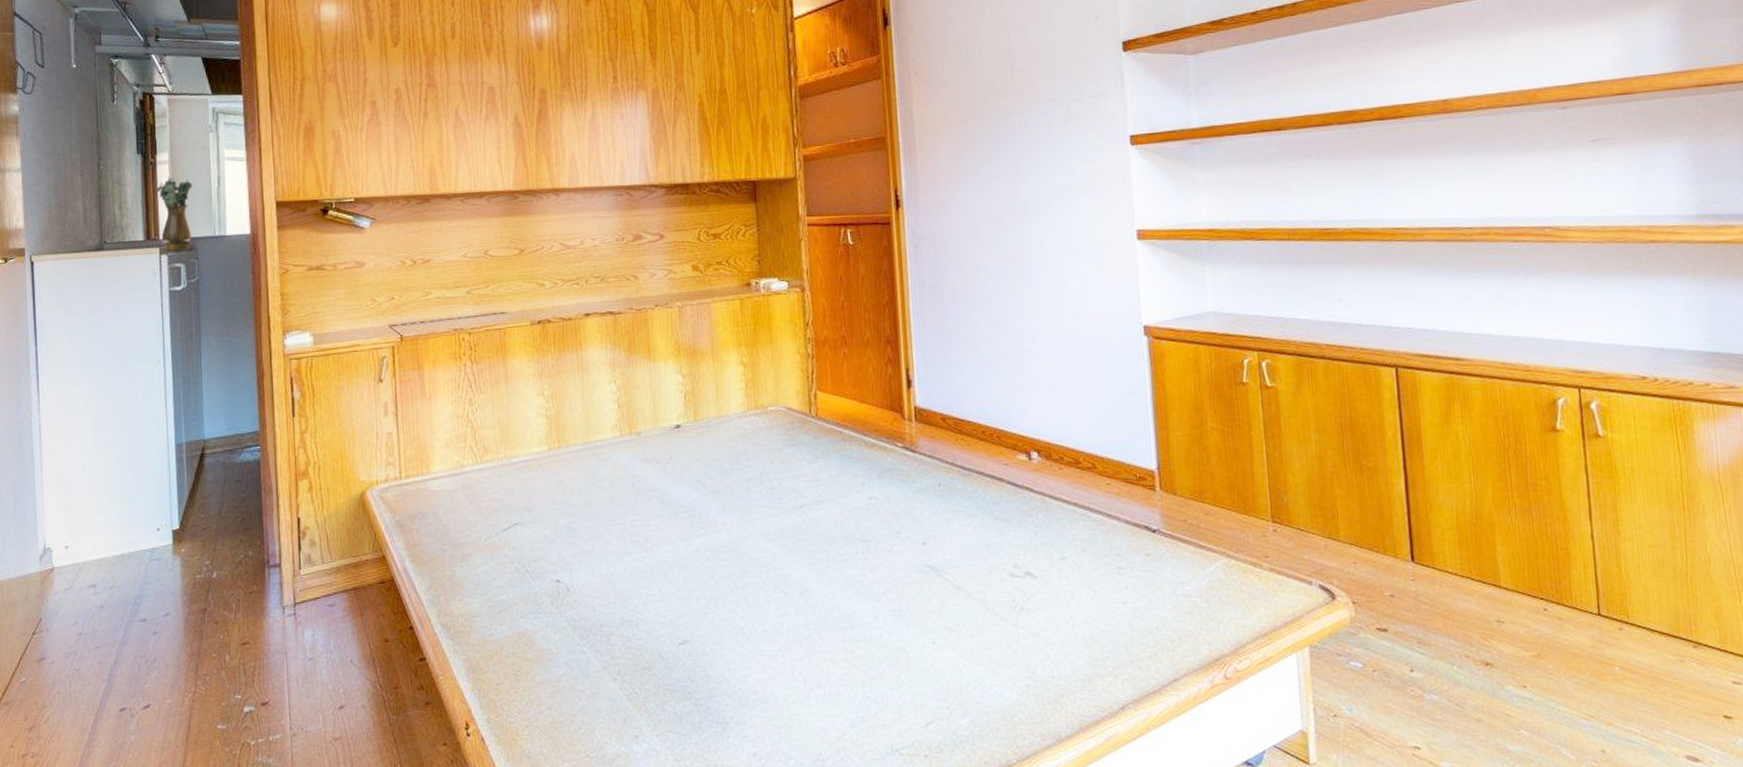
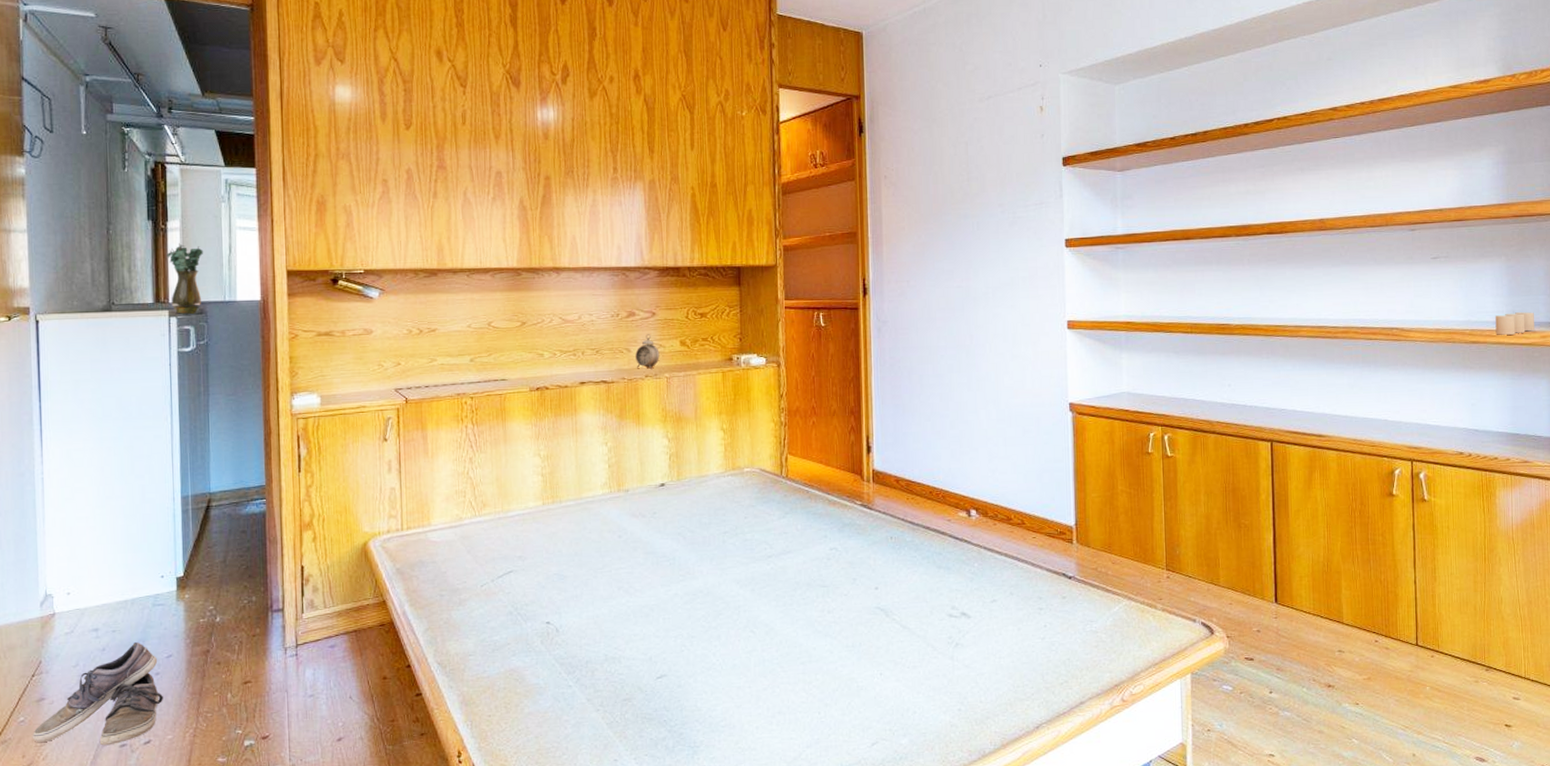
shoe: none [33,598,162,710] -> present [32,641,163,746]
alarm clock: none [643,259,670,297] -> present [635,334,660,369]
candle: none [1679,202,1733,232] -> present [1495,312,1535,335]

